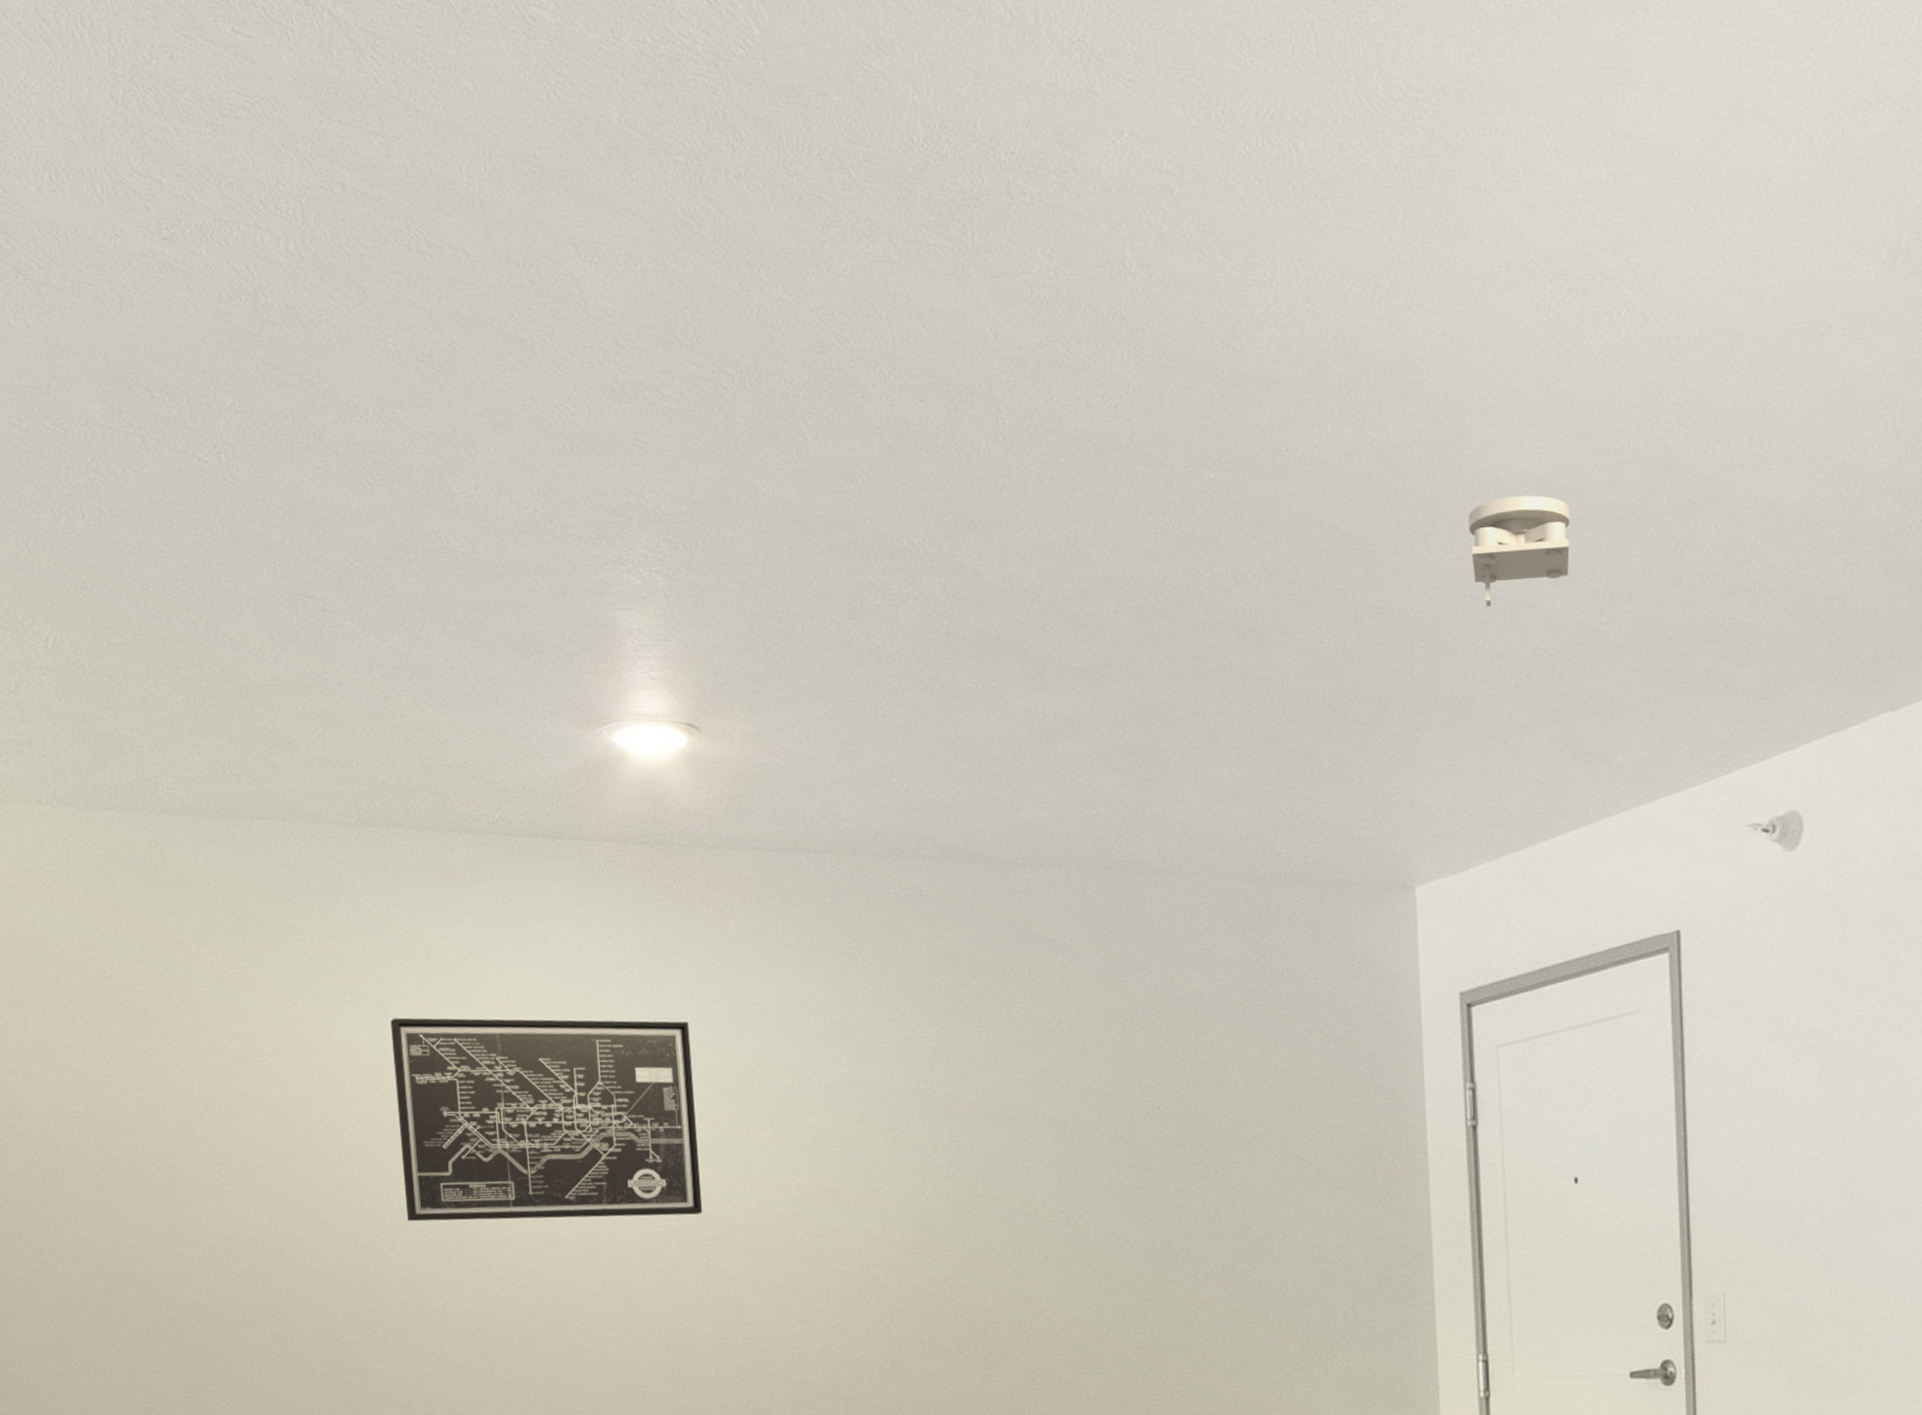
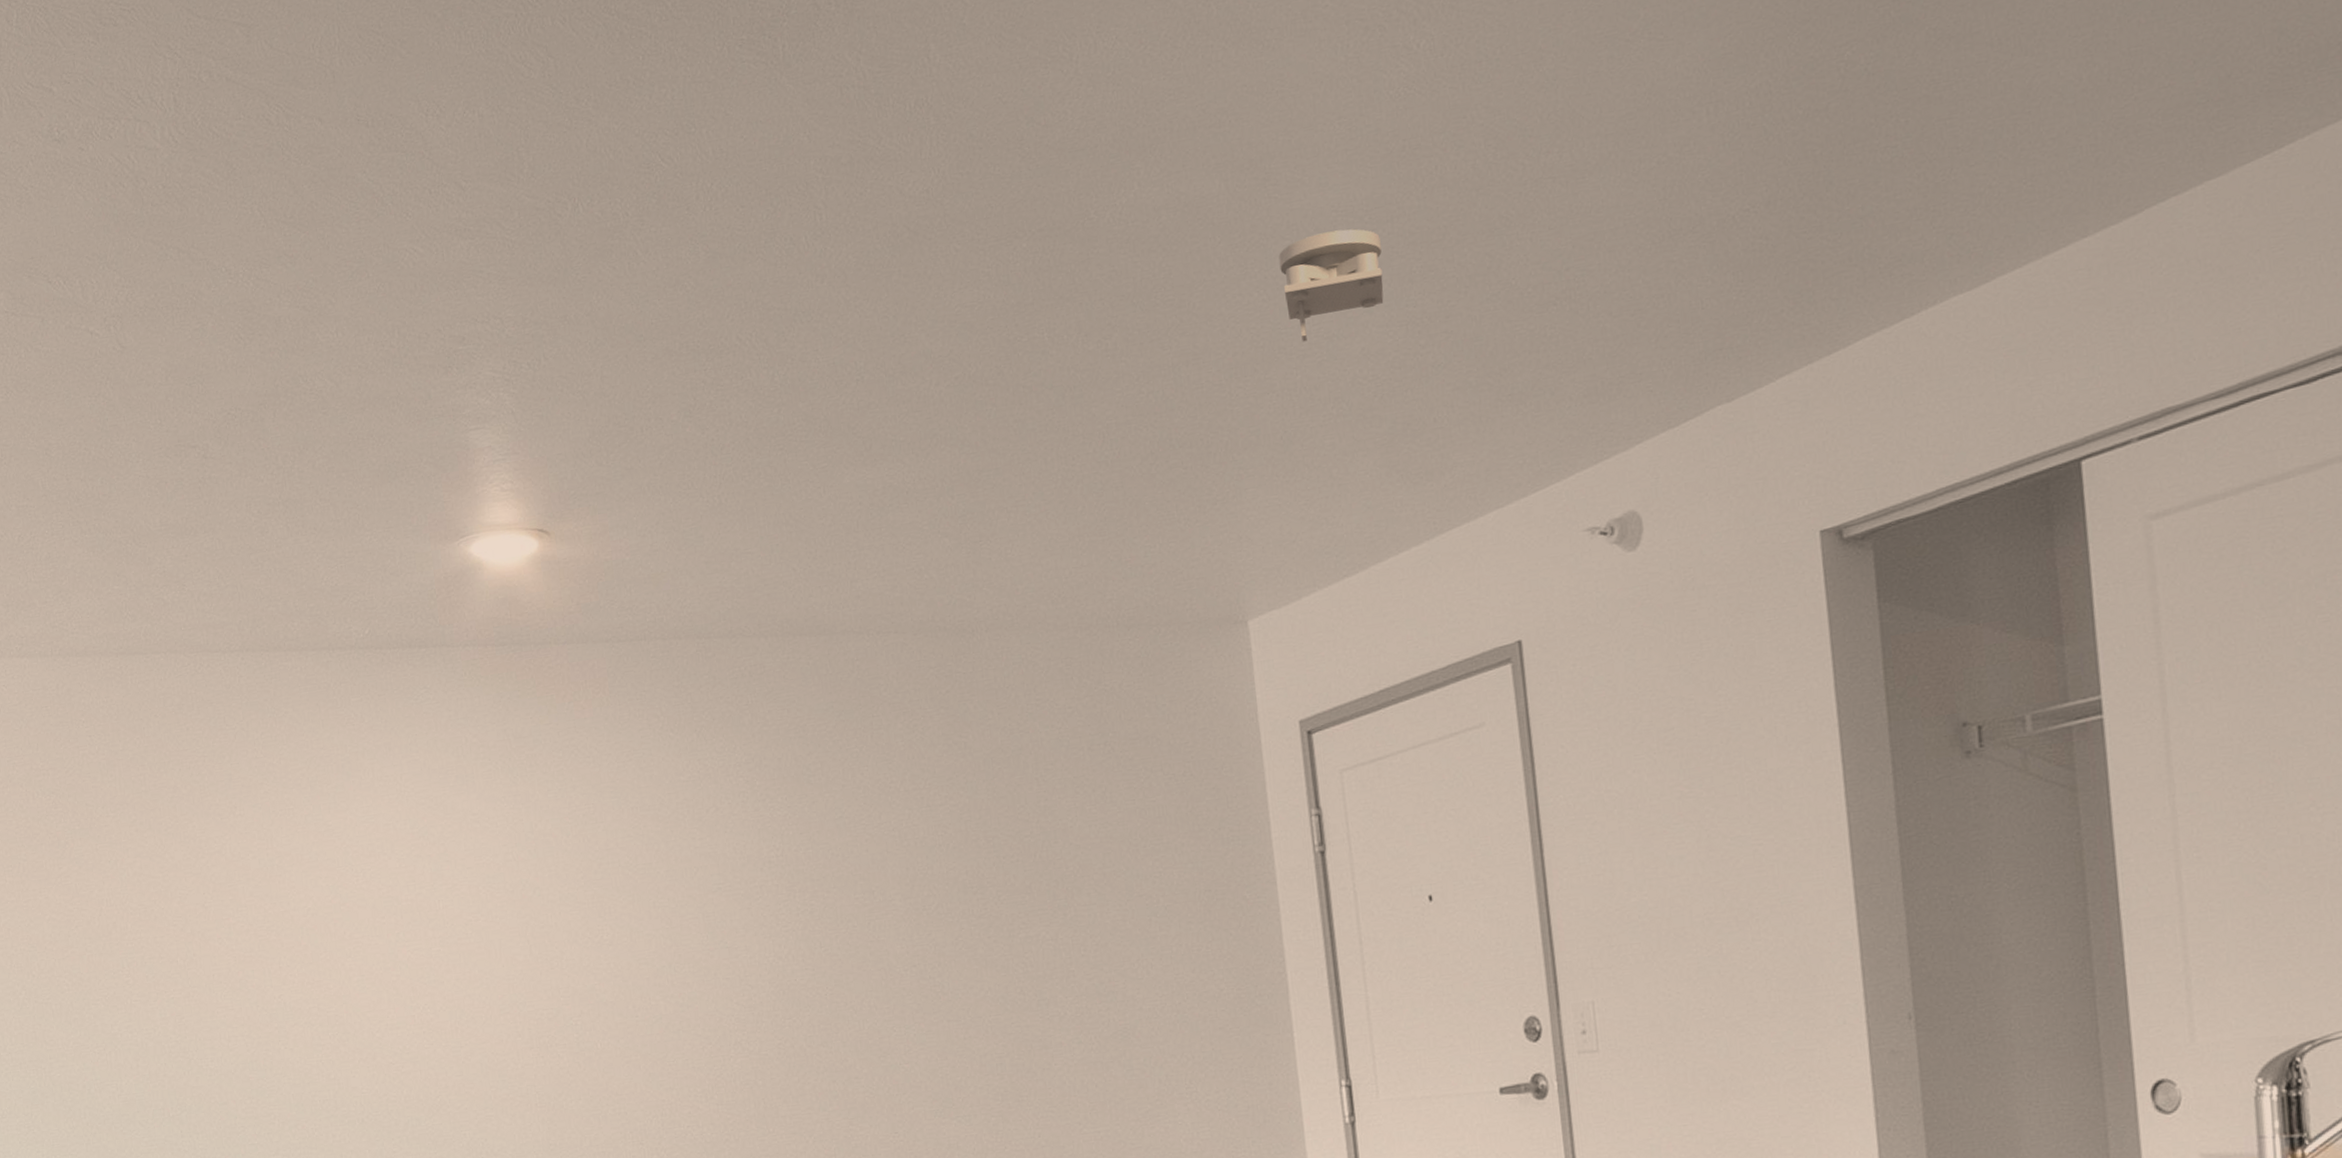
wall art: present [390,1017,703,1222] -> none [277,809,571,1017]

